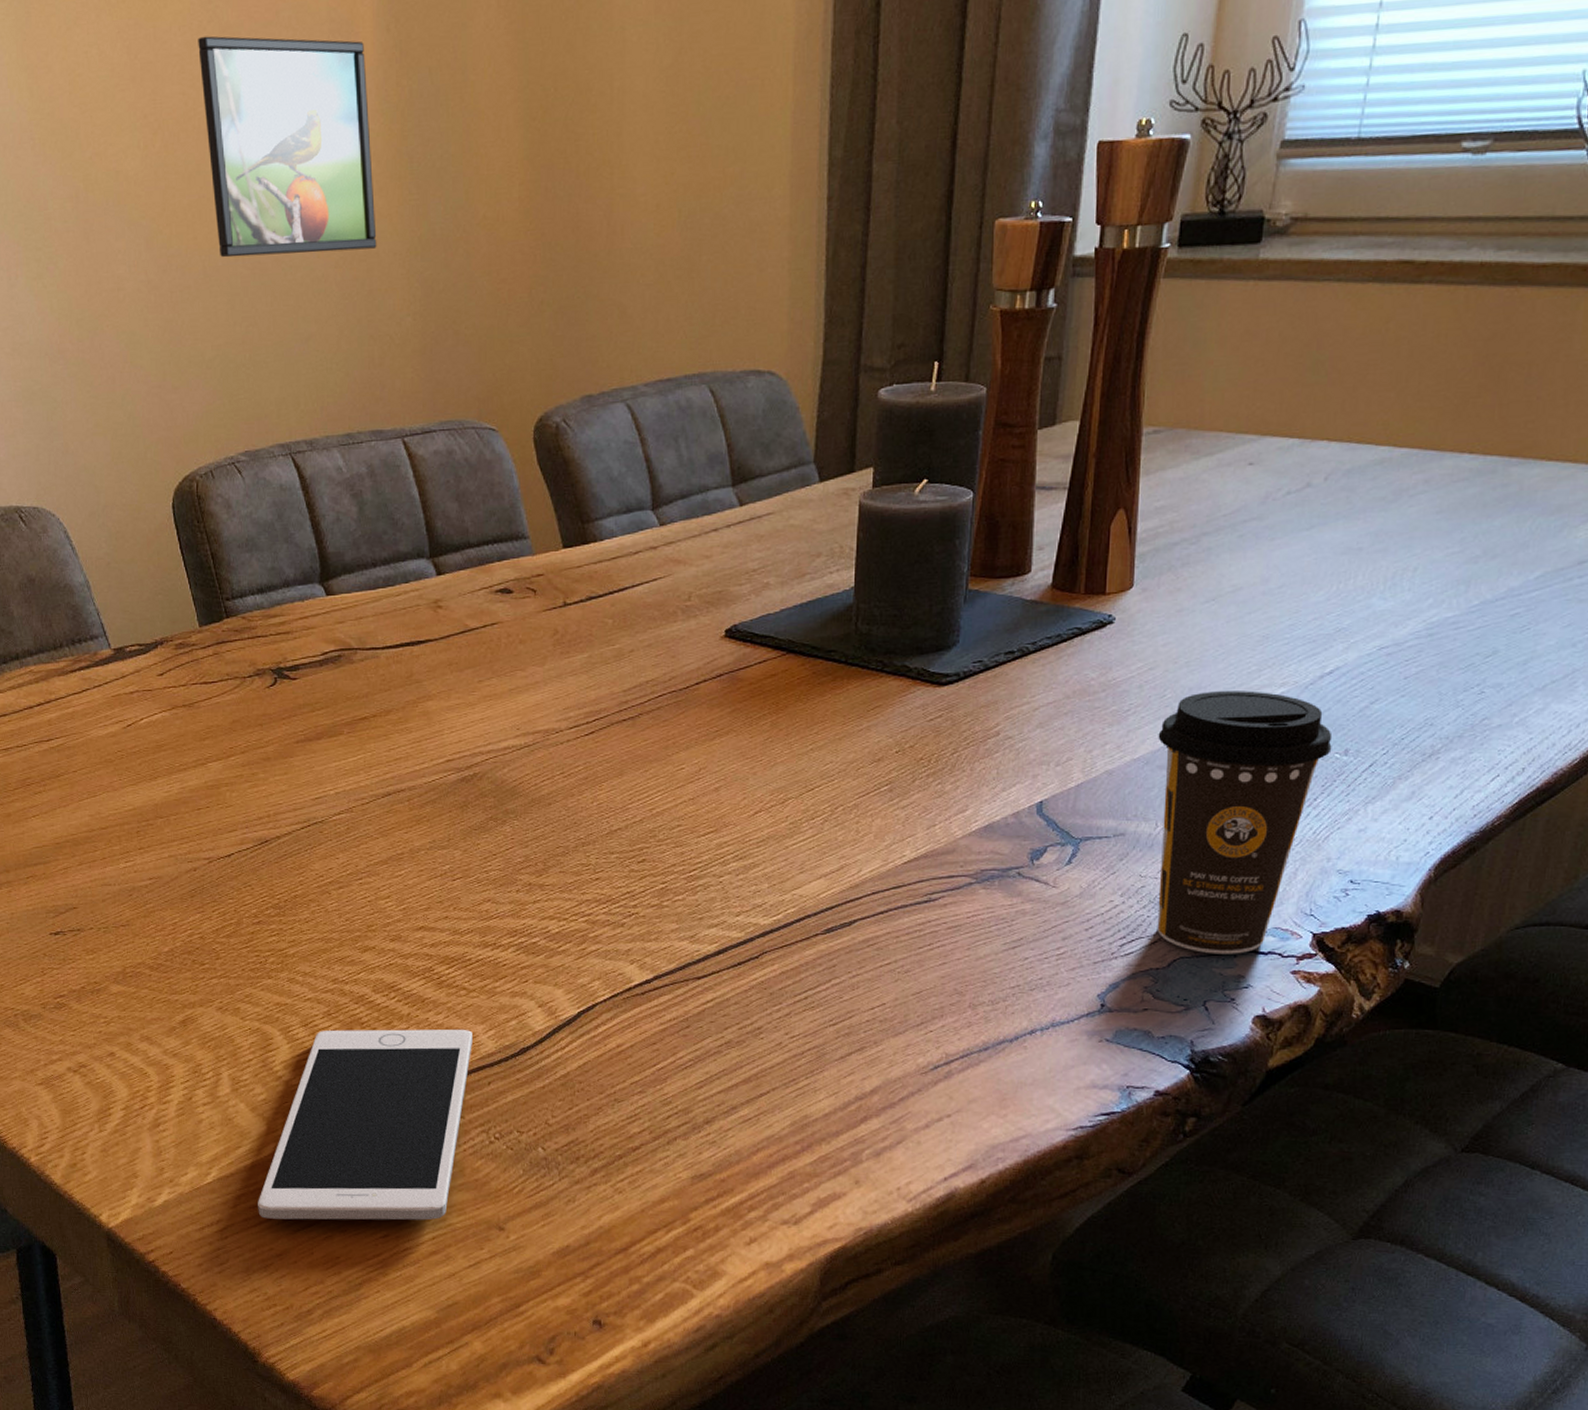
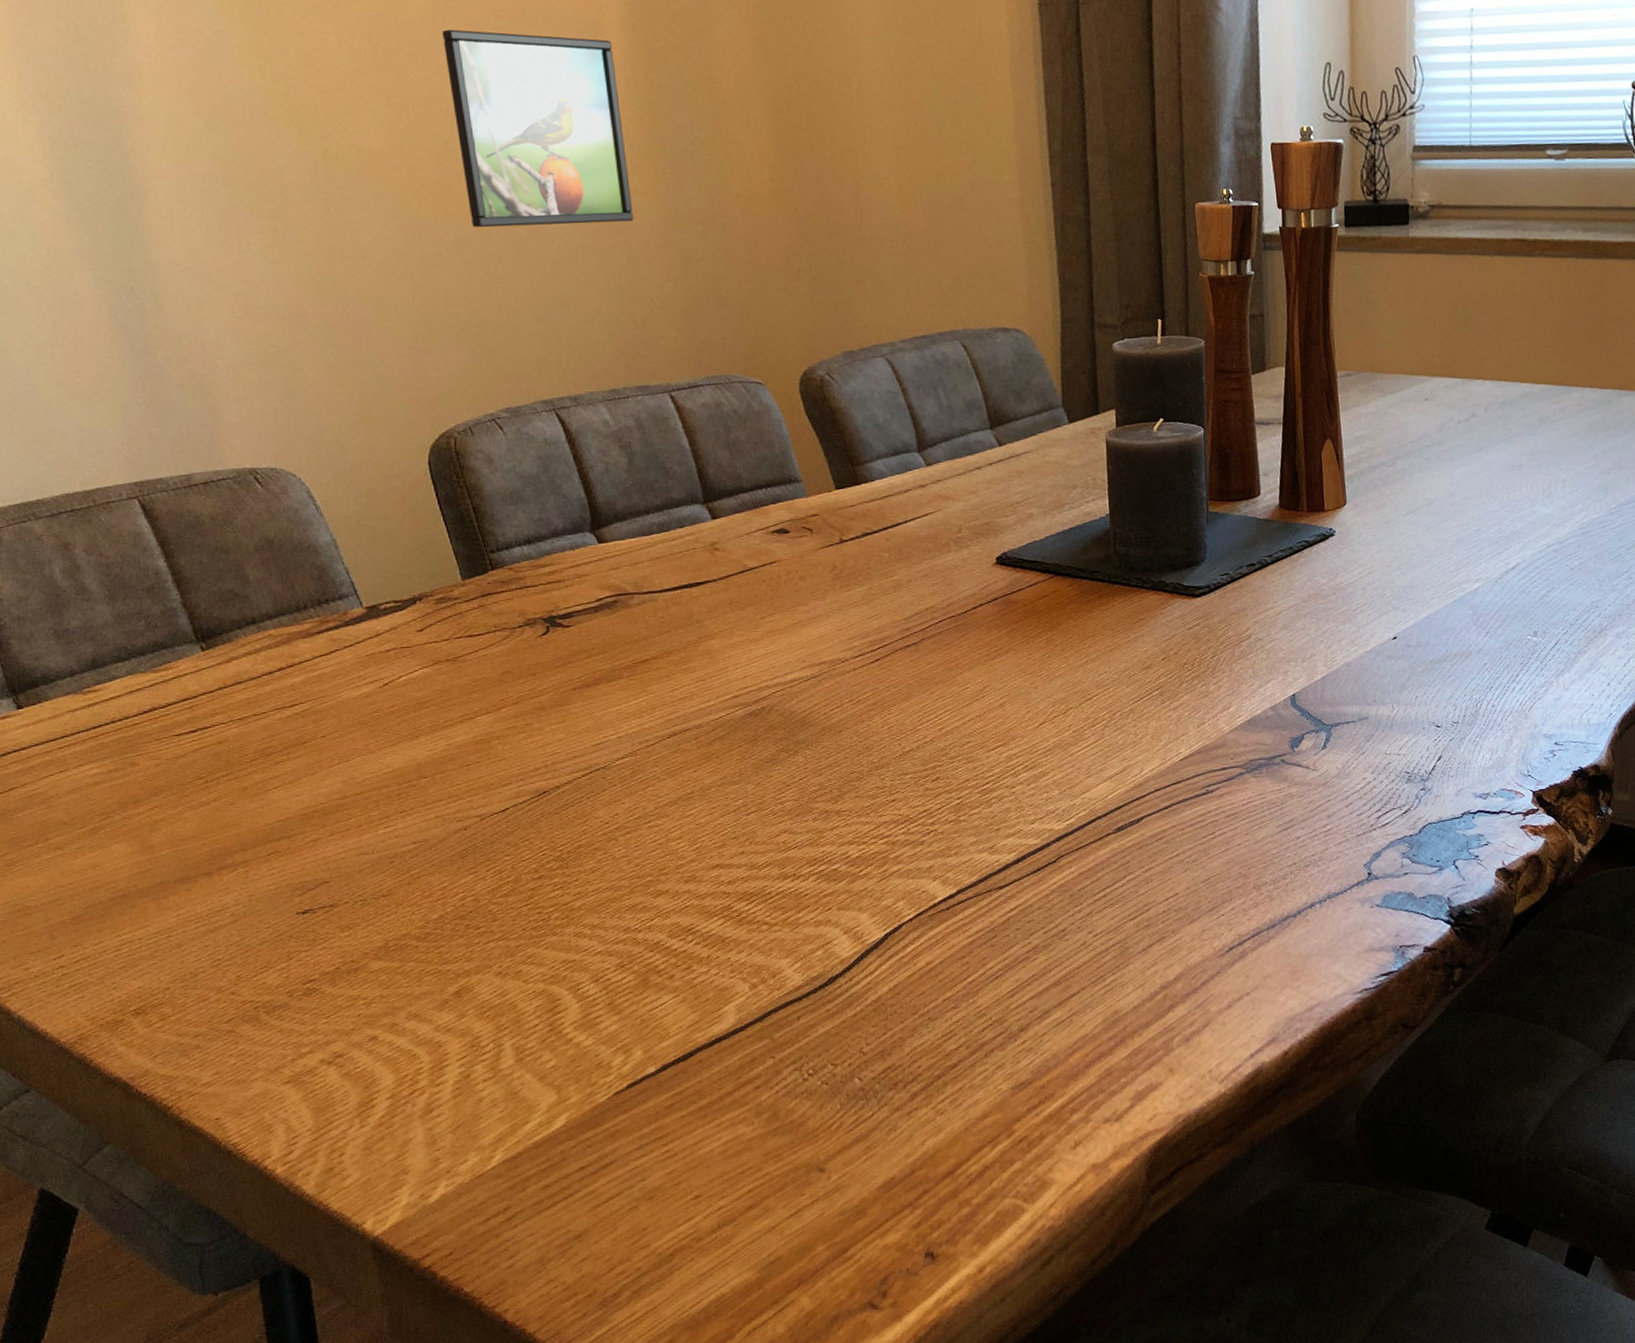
cell phone: present [258,1029,472,1221] -> none [551,965,778,1198]
coffee cup: present [1157,691,1333,954] -> none [1383,587,1524,818]

